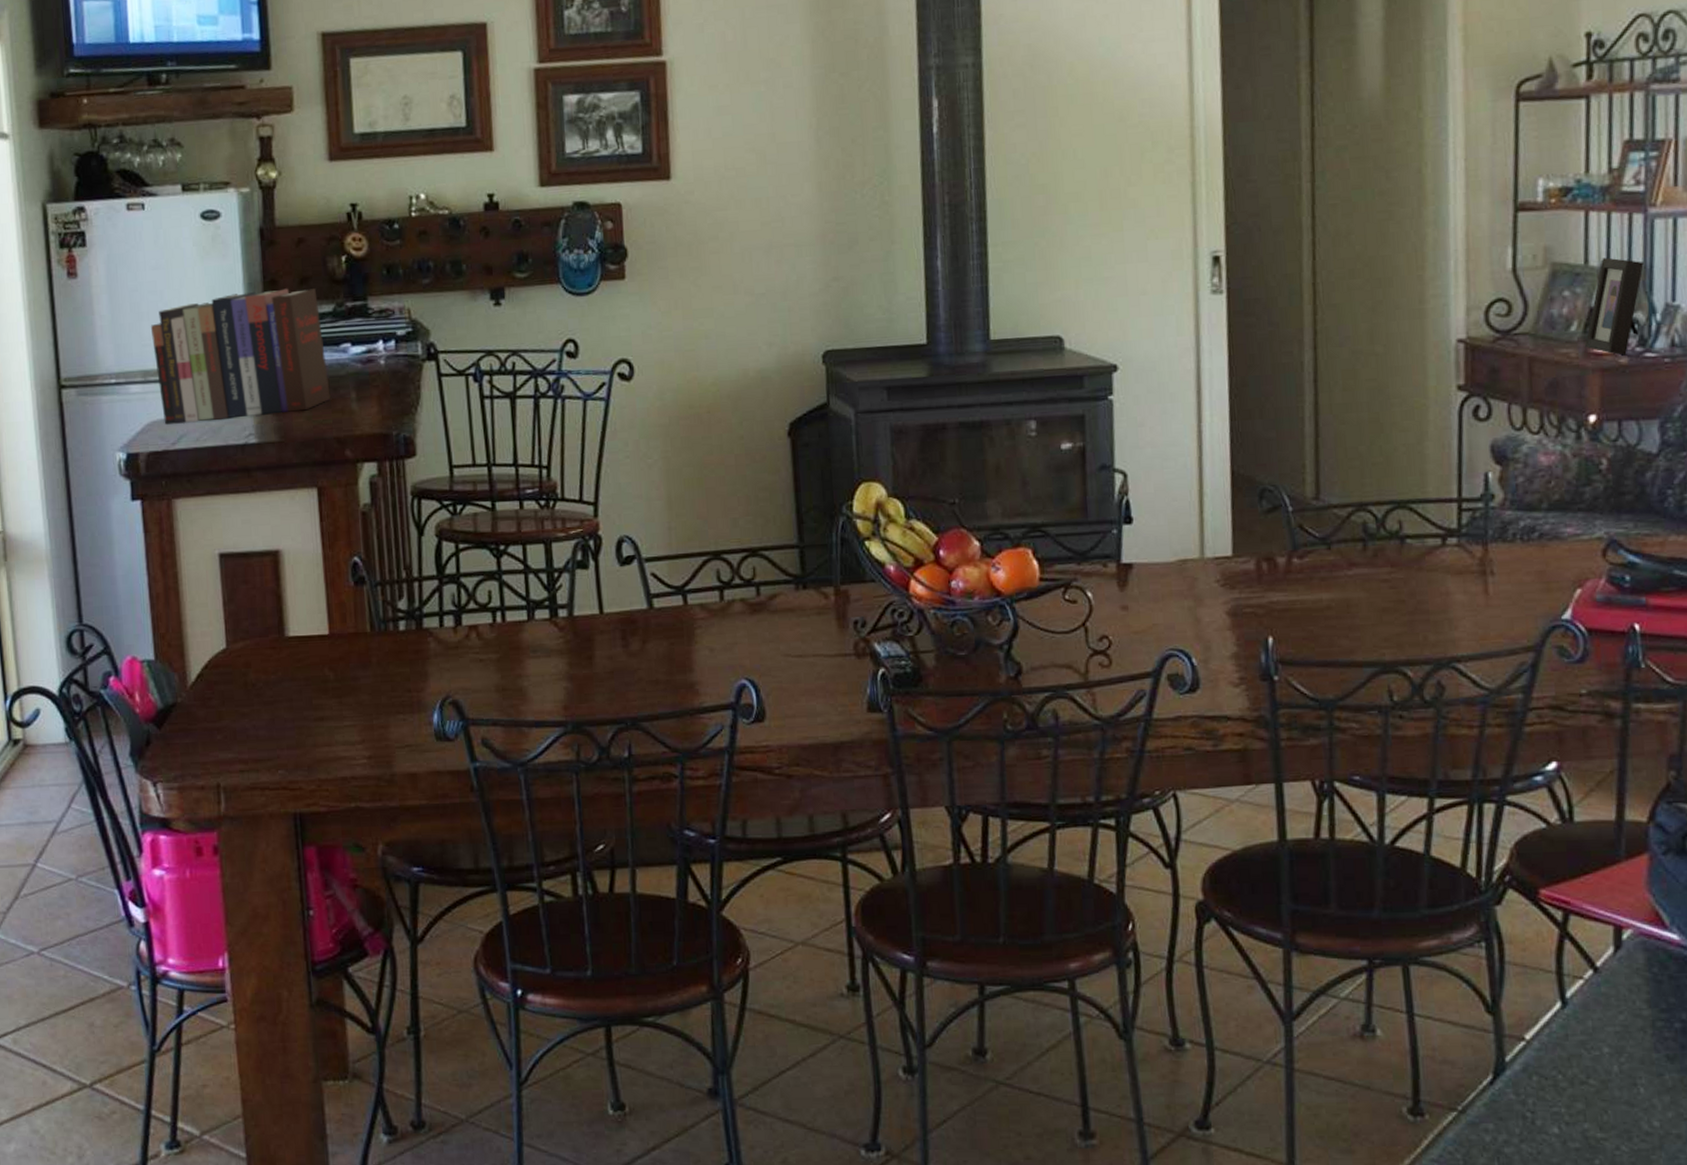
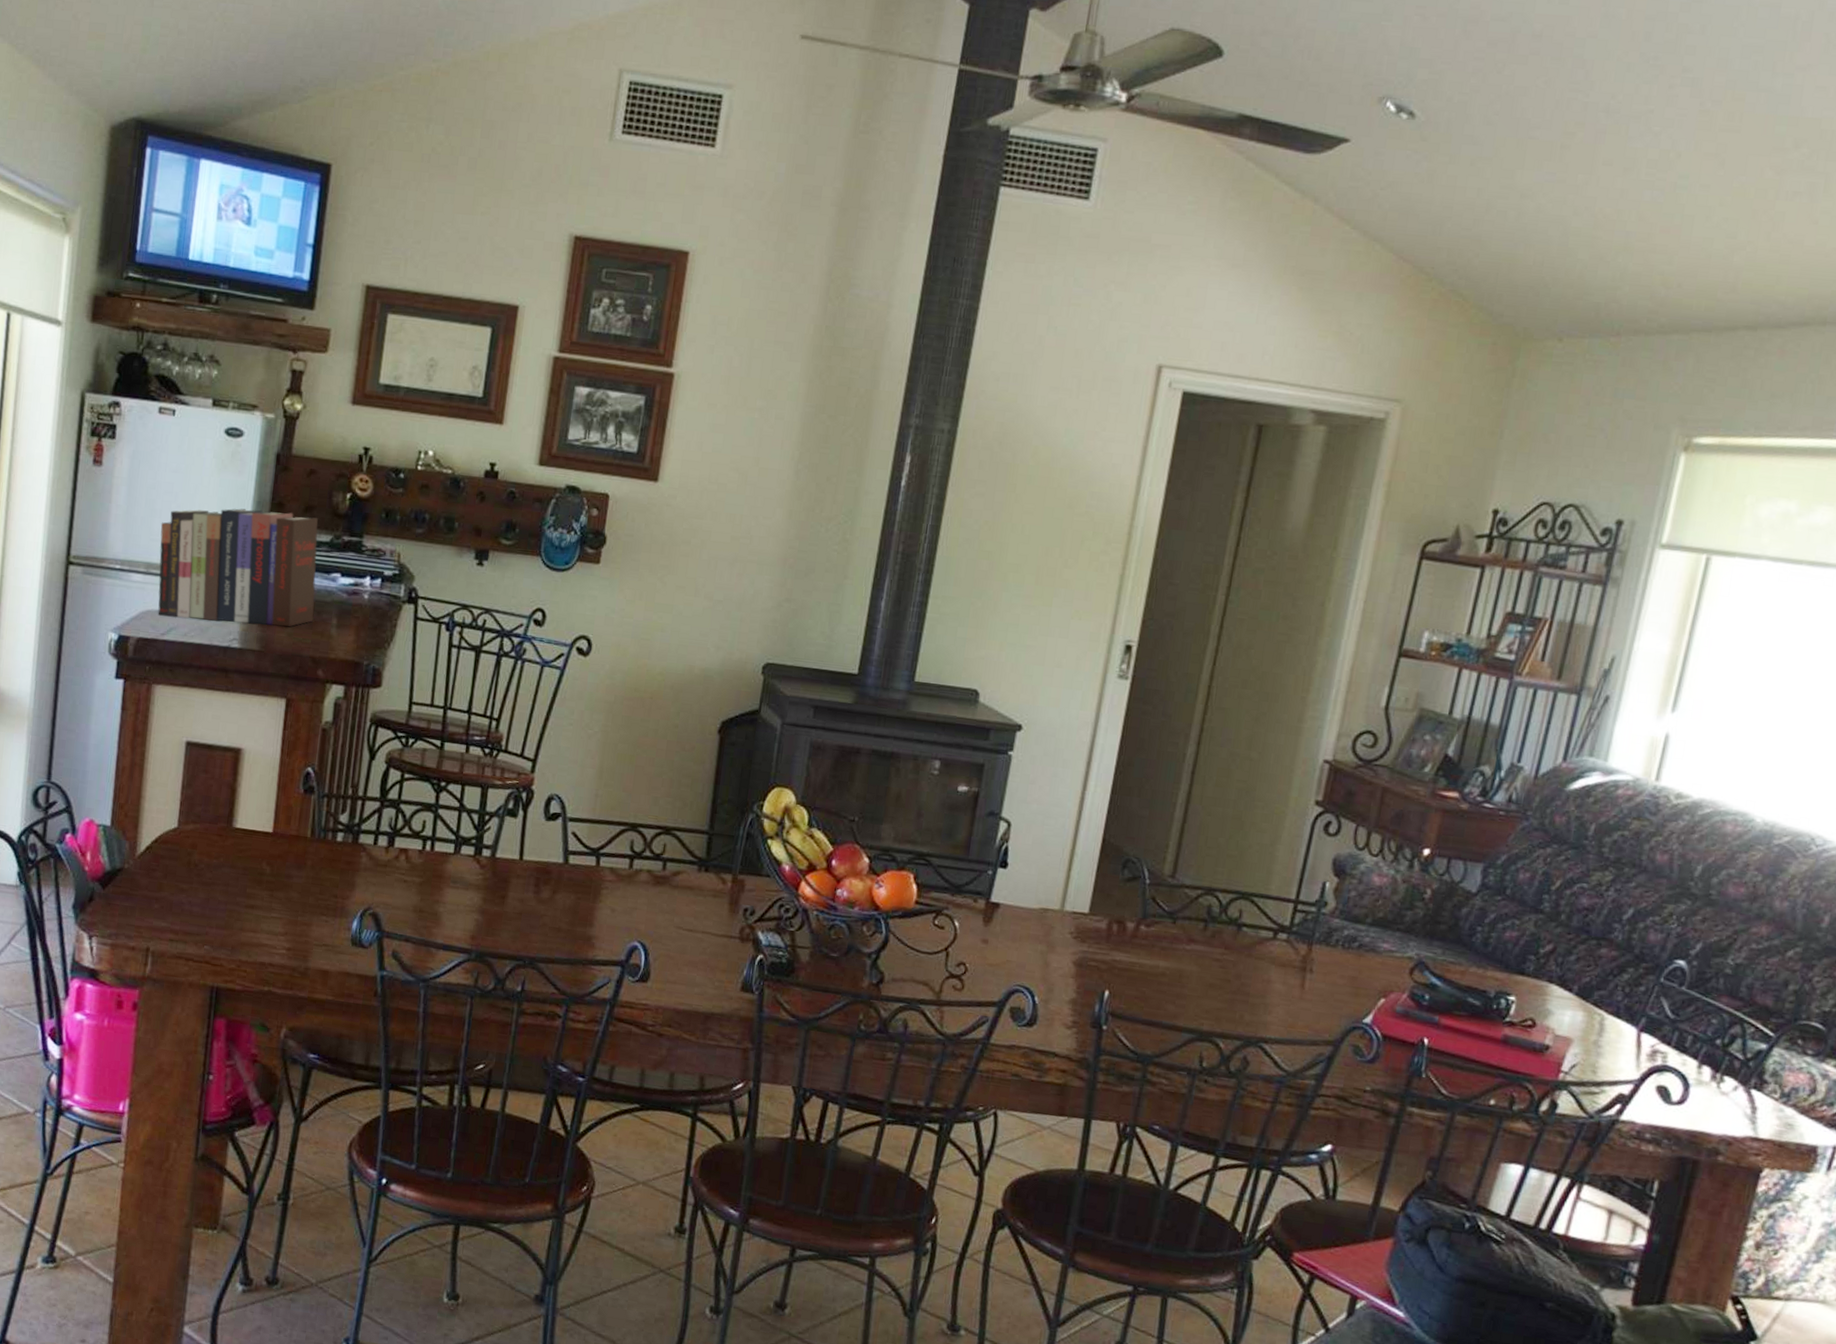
picture frame: present [1585,257,1644,356] -> none [1434,712,1500,802]

